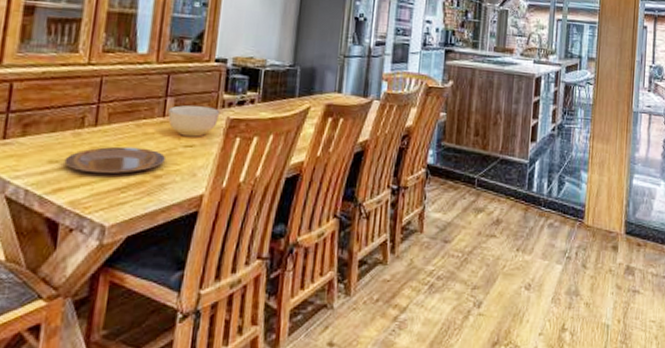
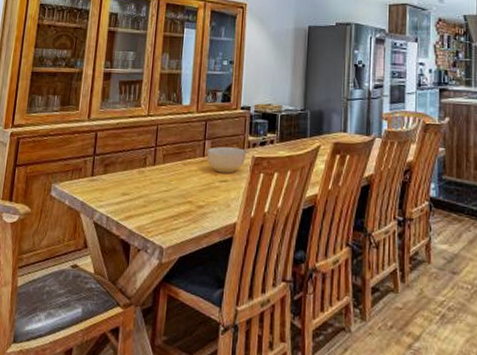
plate: present [64,146,166,174] -> none [133,181,207,204]

